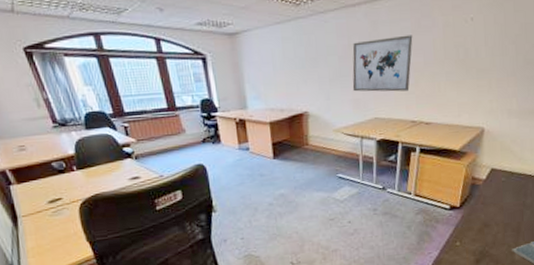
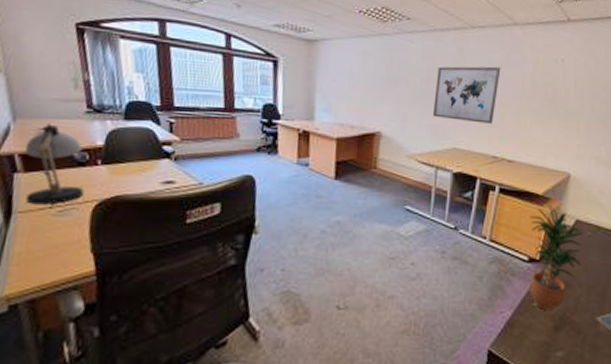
desk lamp: none [12,141,69,211] -> present [24,124,84,209]
potted plant: none [448,157,499,248] -> present [529,203,585,311]

